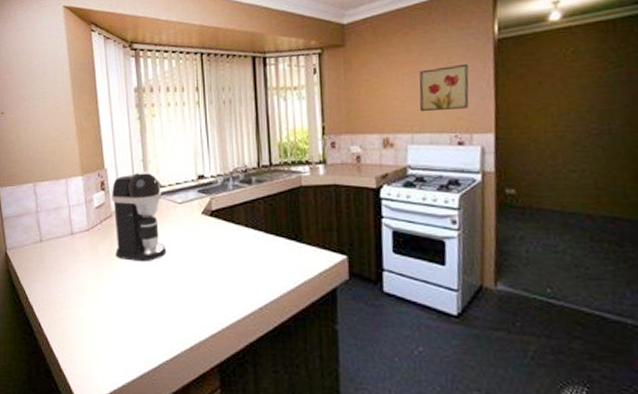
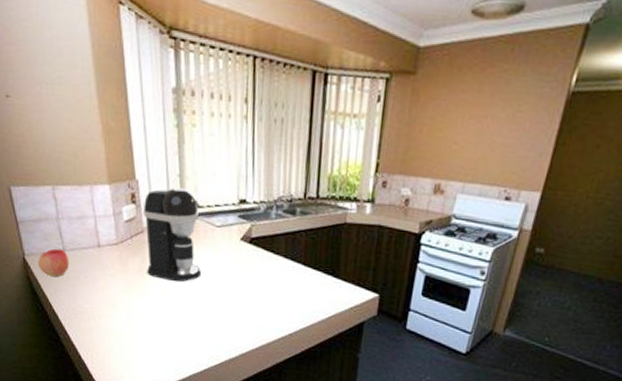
apple: none [17,240,46,269] -> present [37,248,70,278]
wall art: present [419,63,469,112] -> none [476,114,537,163]

